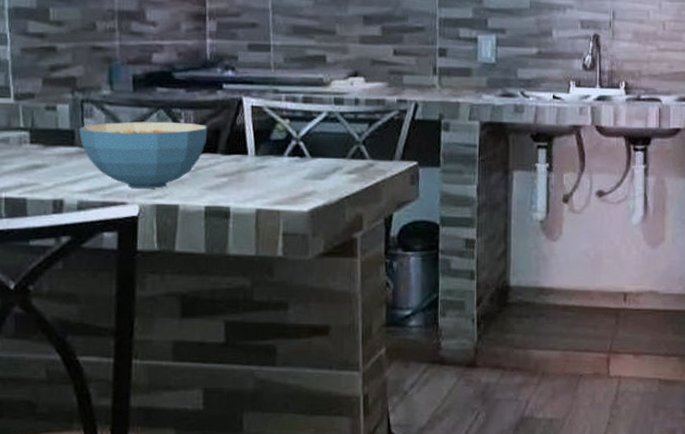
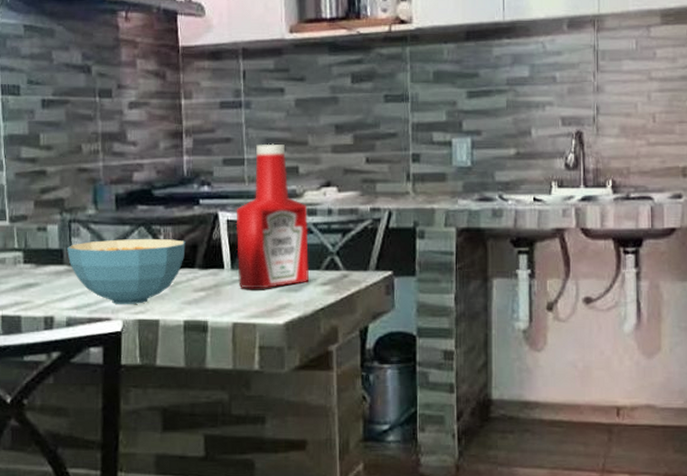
ketchup bottle: none [260,31,336,176] -> present [236,143,310,289]

